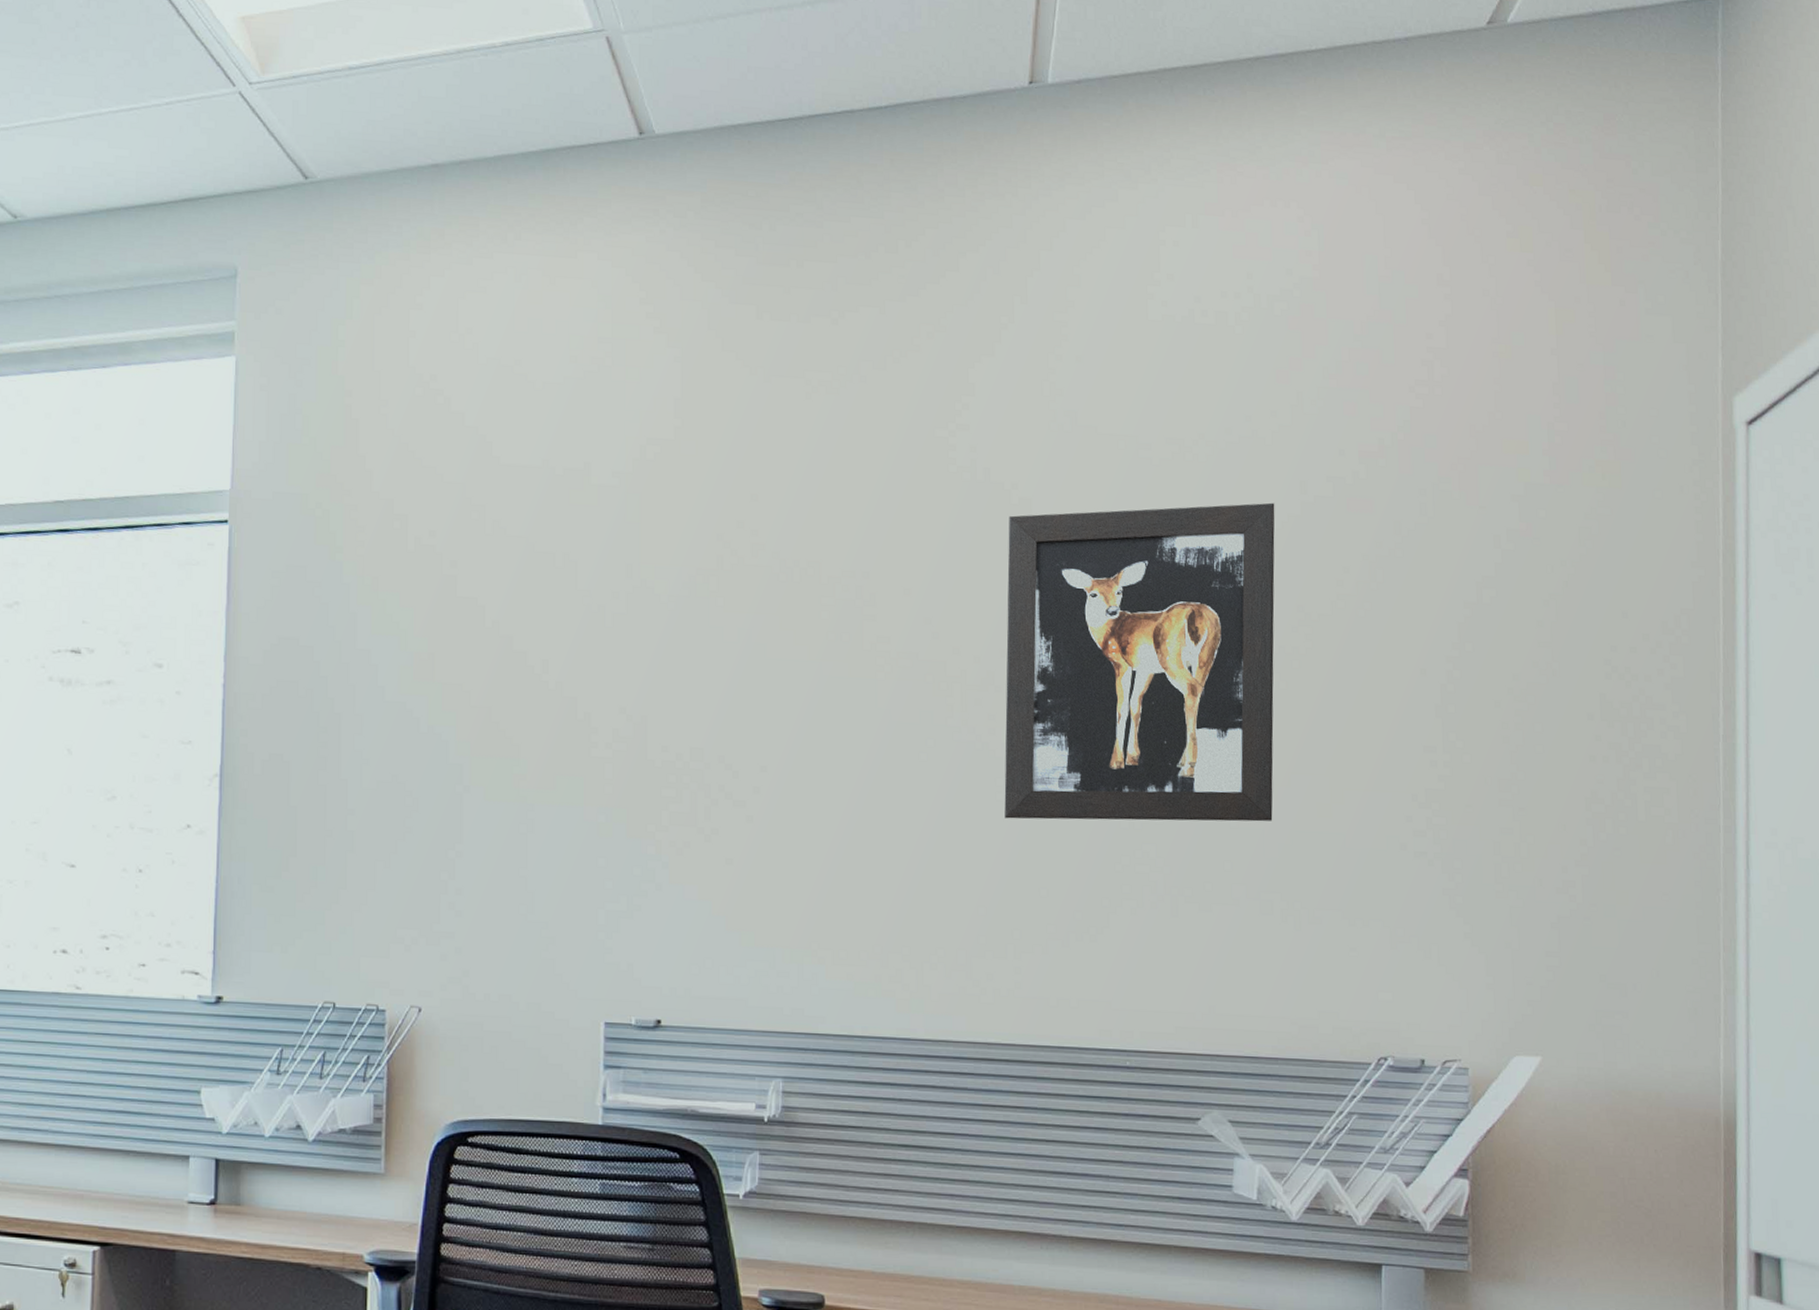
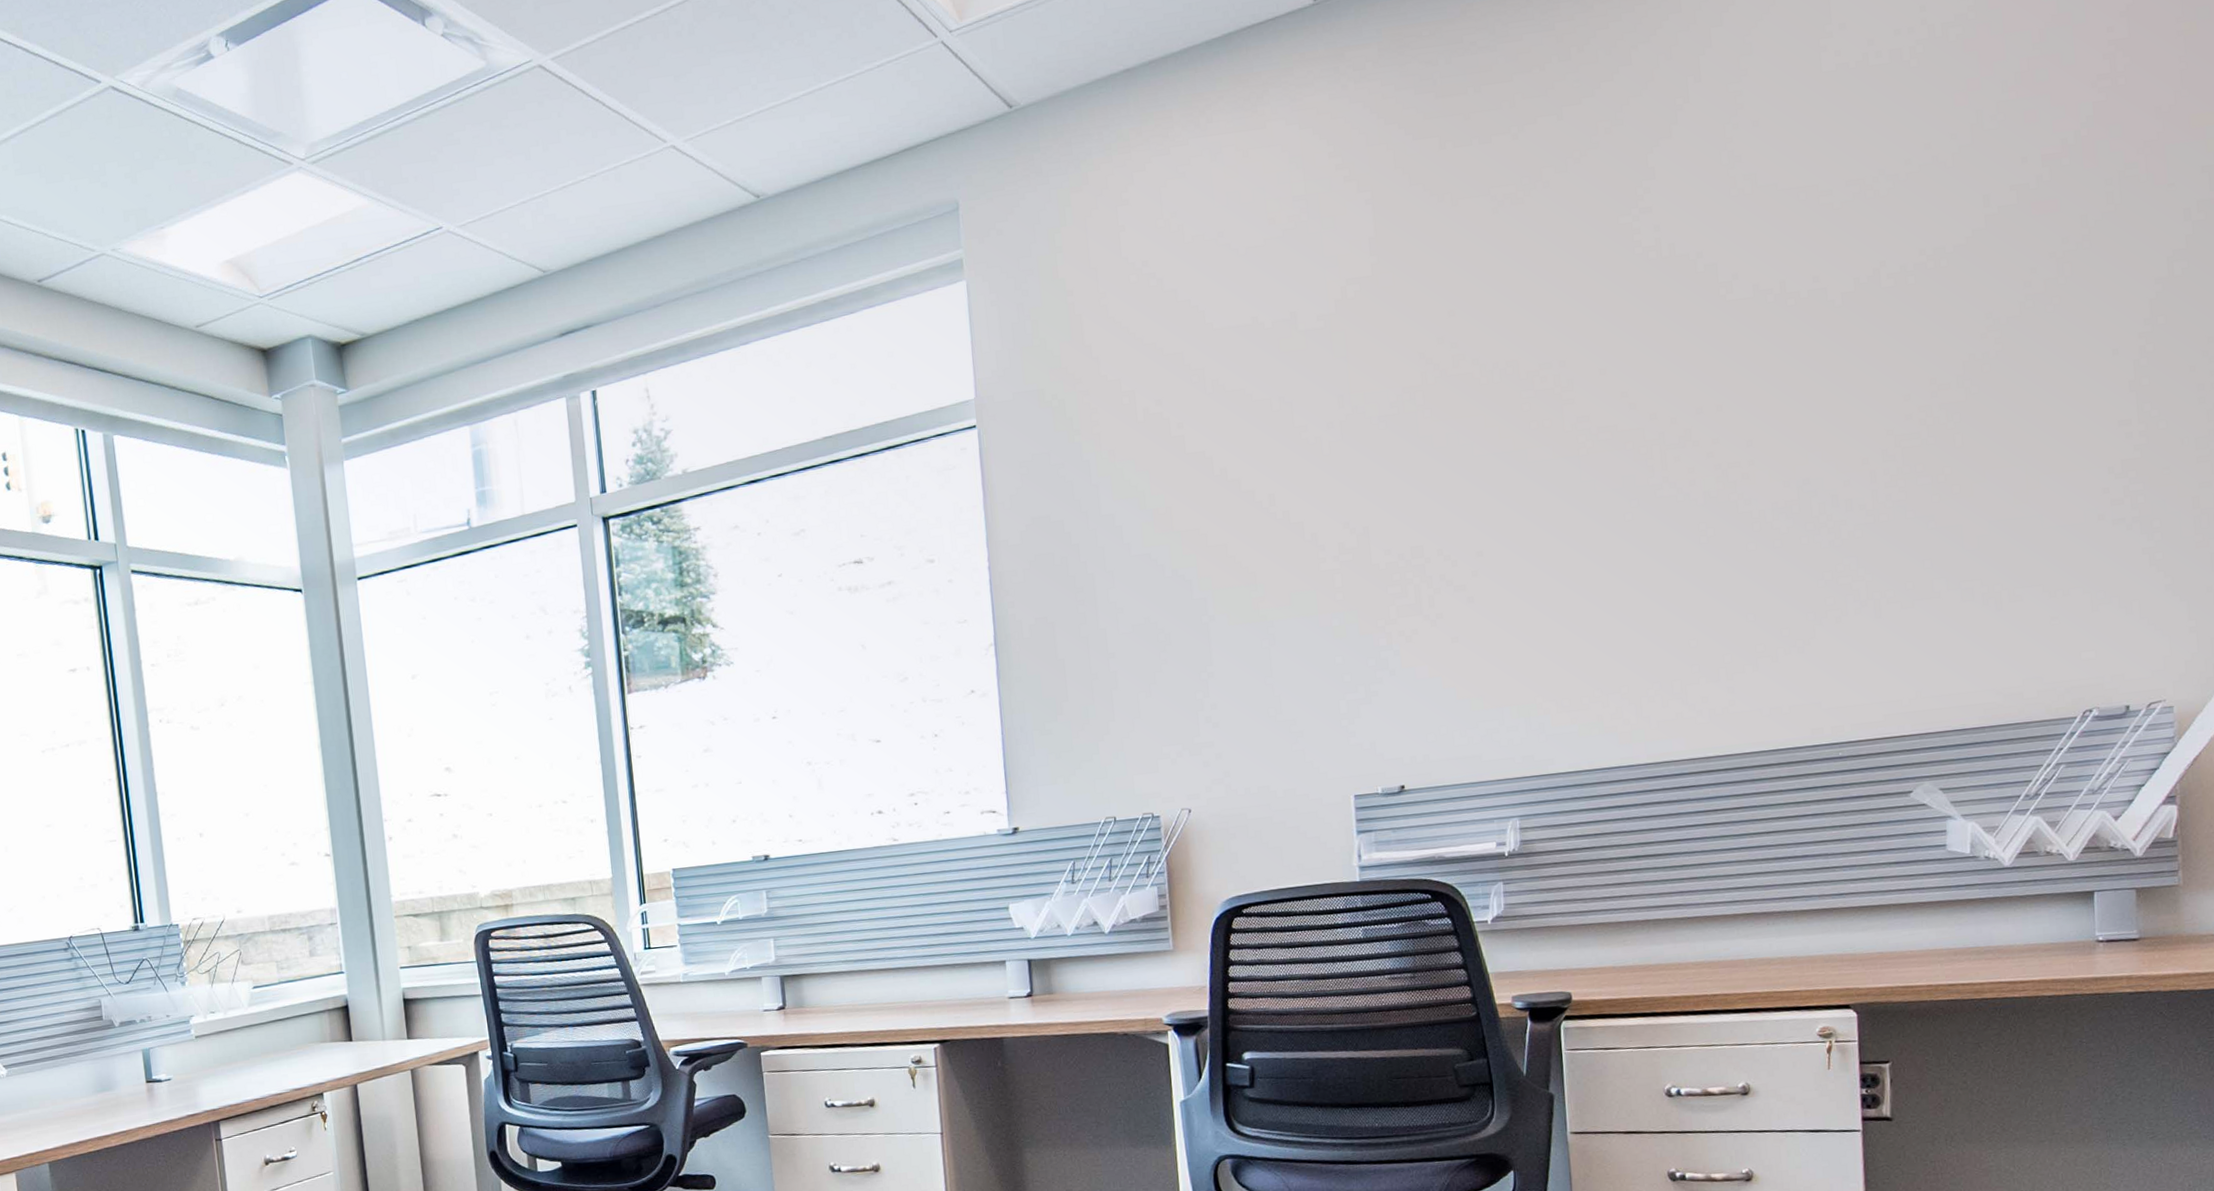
wall art: present [1004,502,1275,822] -> none [1696,221,1970,558]

